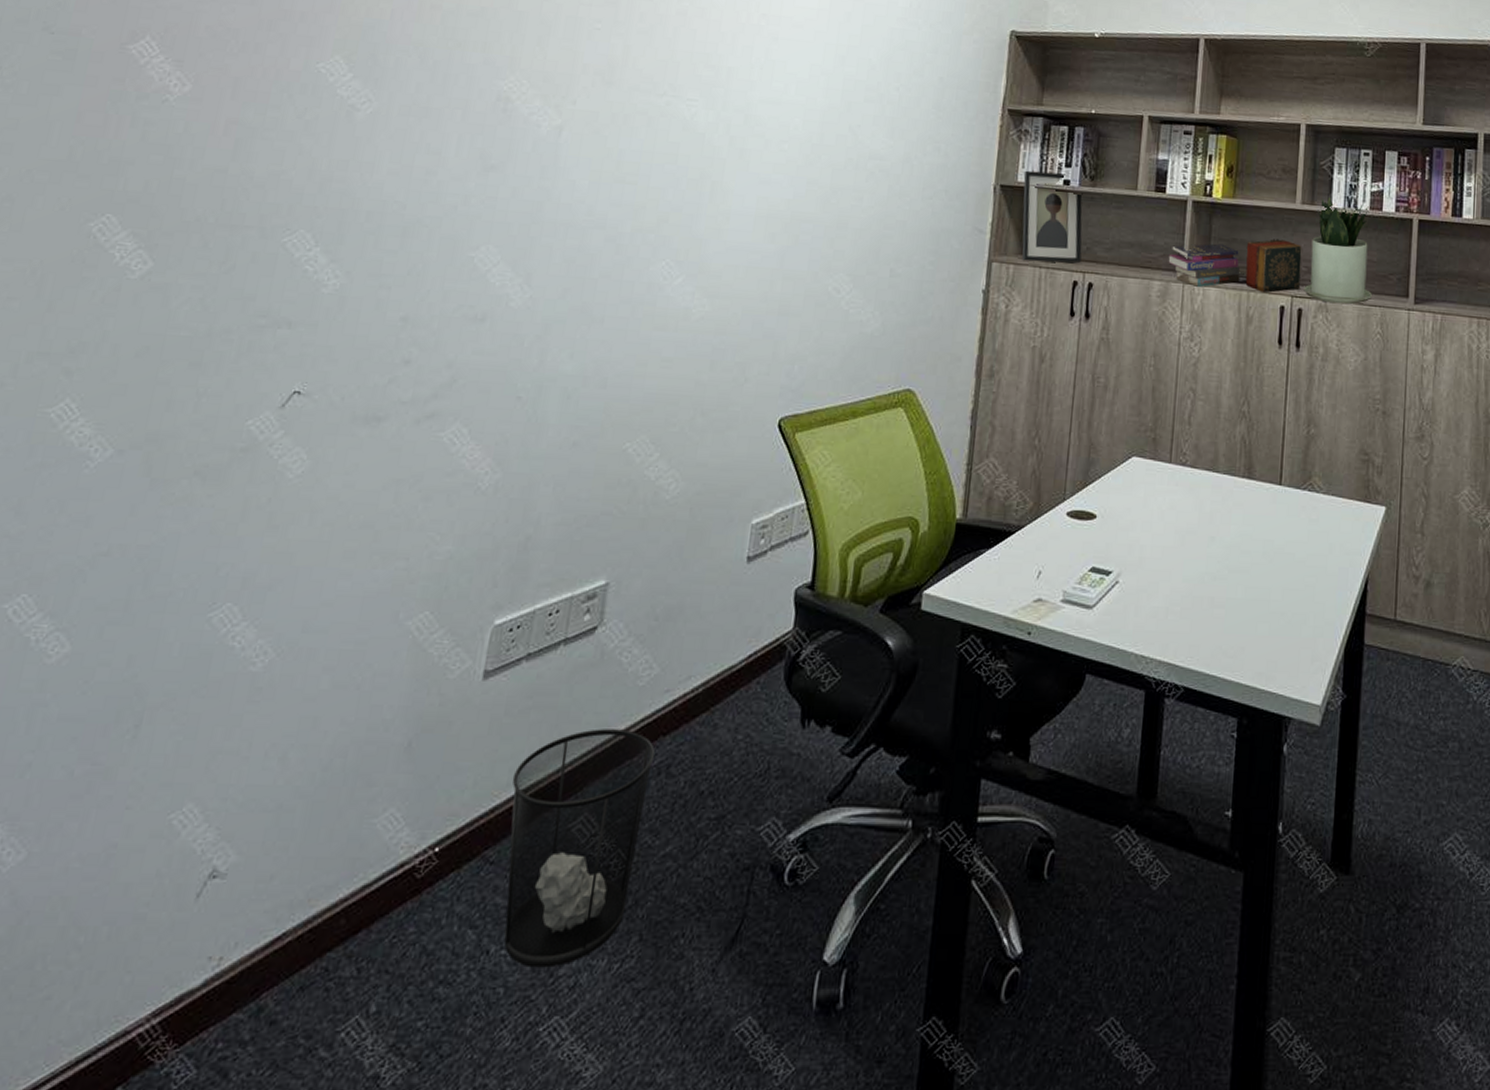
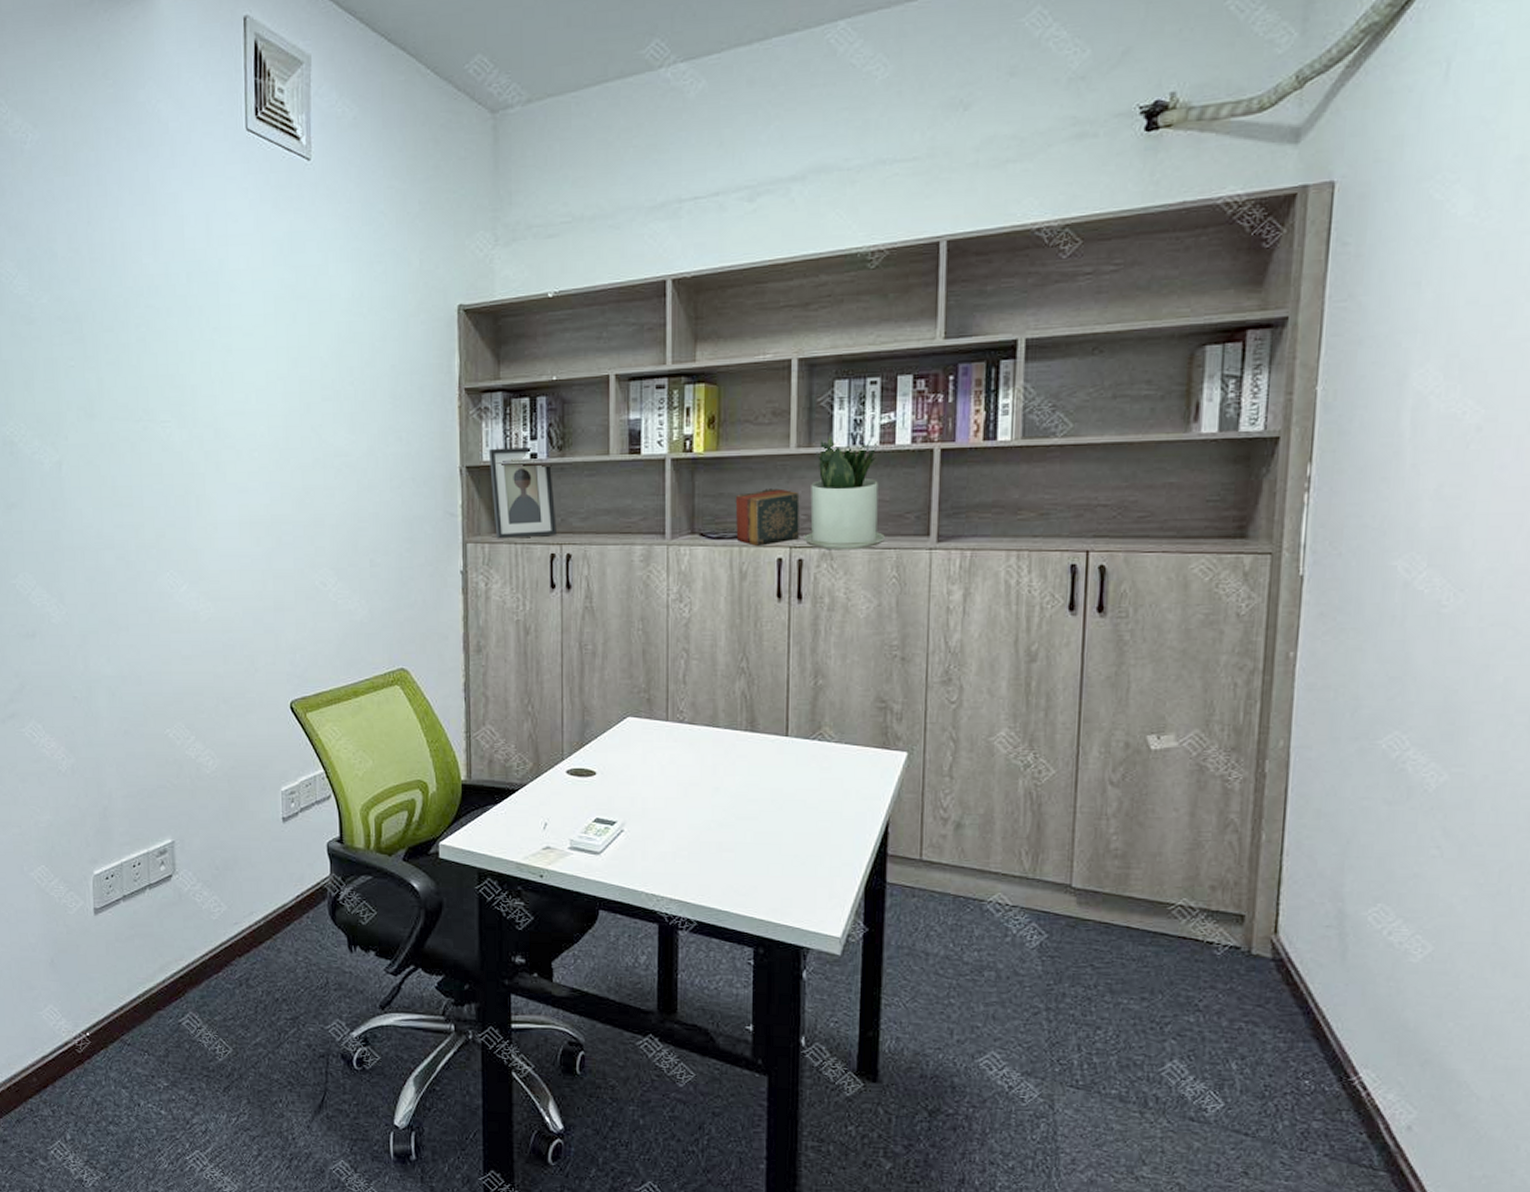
waste bin: present [504,729,656,968] -> none [131,951,235,1118]
books: present [1168,243,1240,288] -> none [649,500,730,548]

